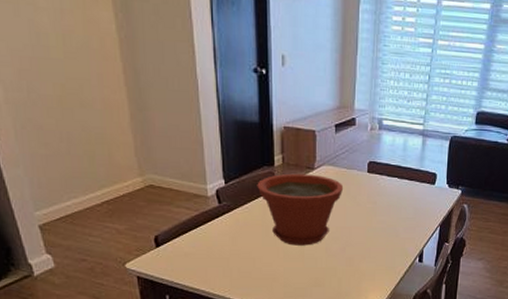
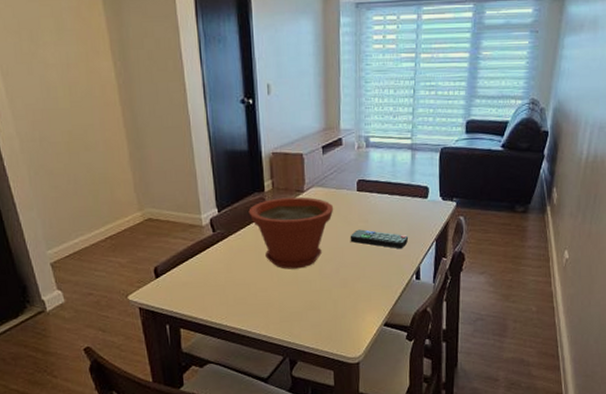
remote control: none [358,210,414,232] -> present [350,229,408,249]

